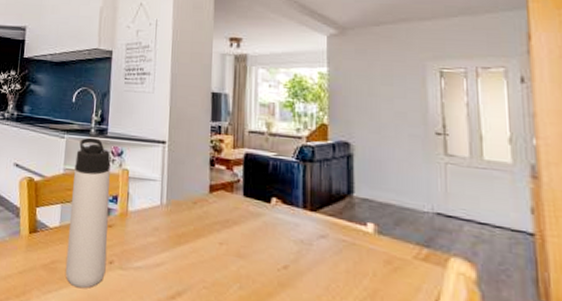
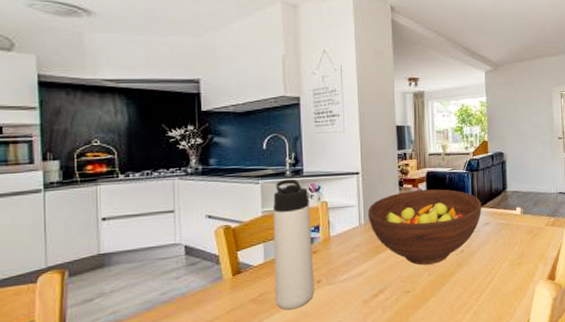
fruit bowl: none [170,173,316,276] -> present [367,189,482,265]

